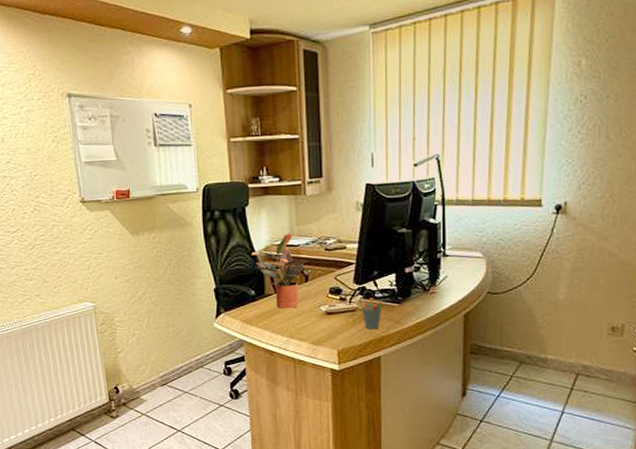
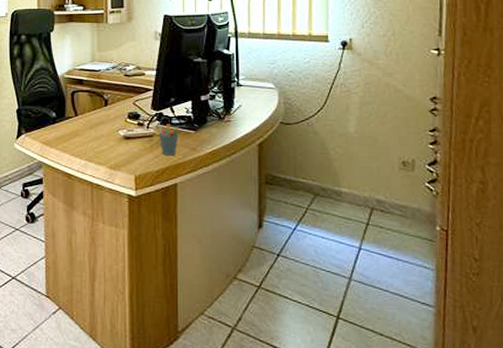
potted plant: present [251,232,309,309] -> none [54,58,109,132]

